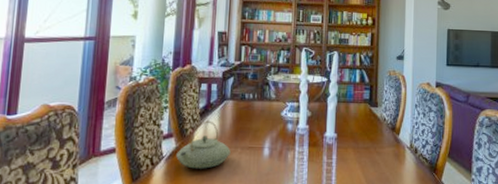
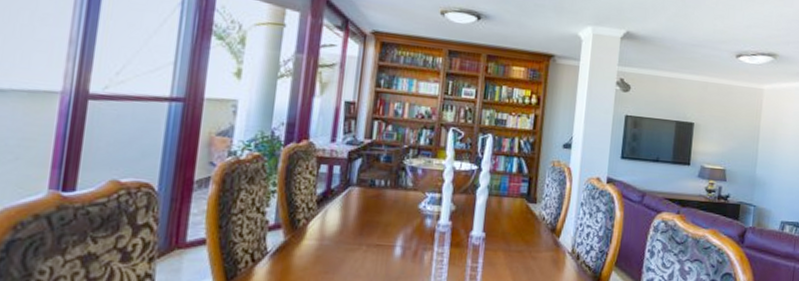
teapot: present [176,120,231,169] -> none [284,210,354,269]

